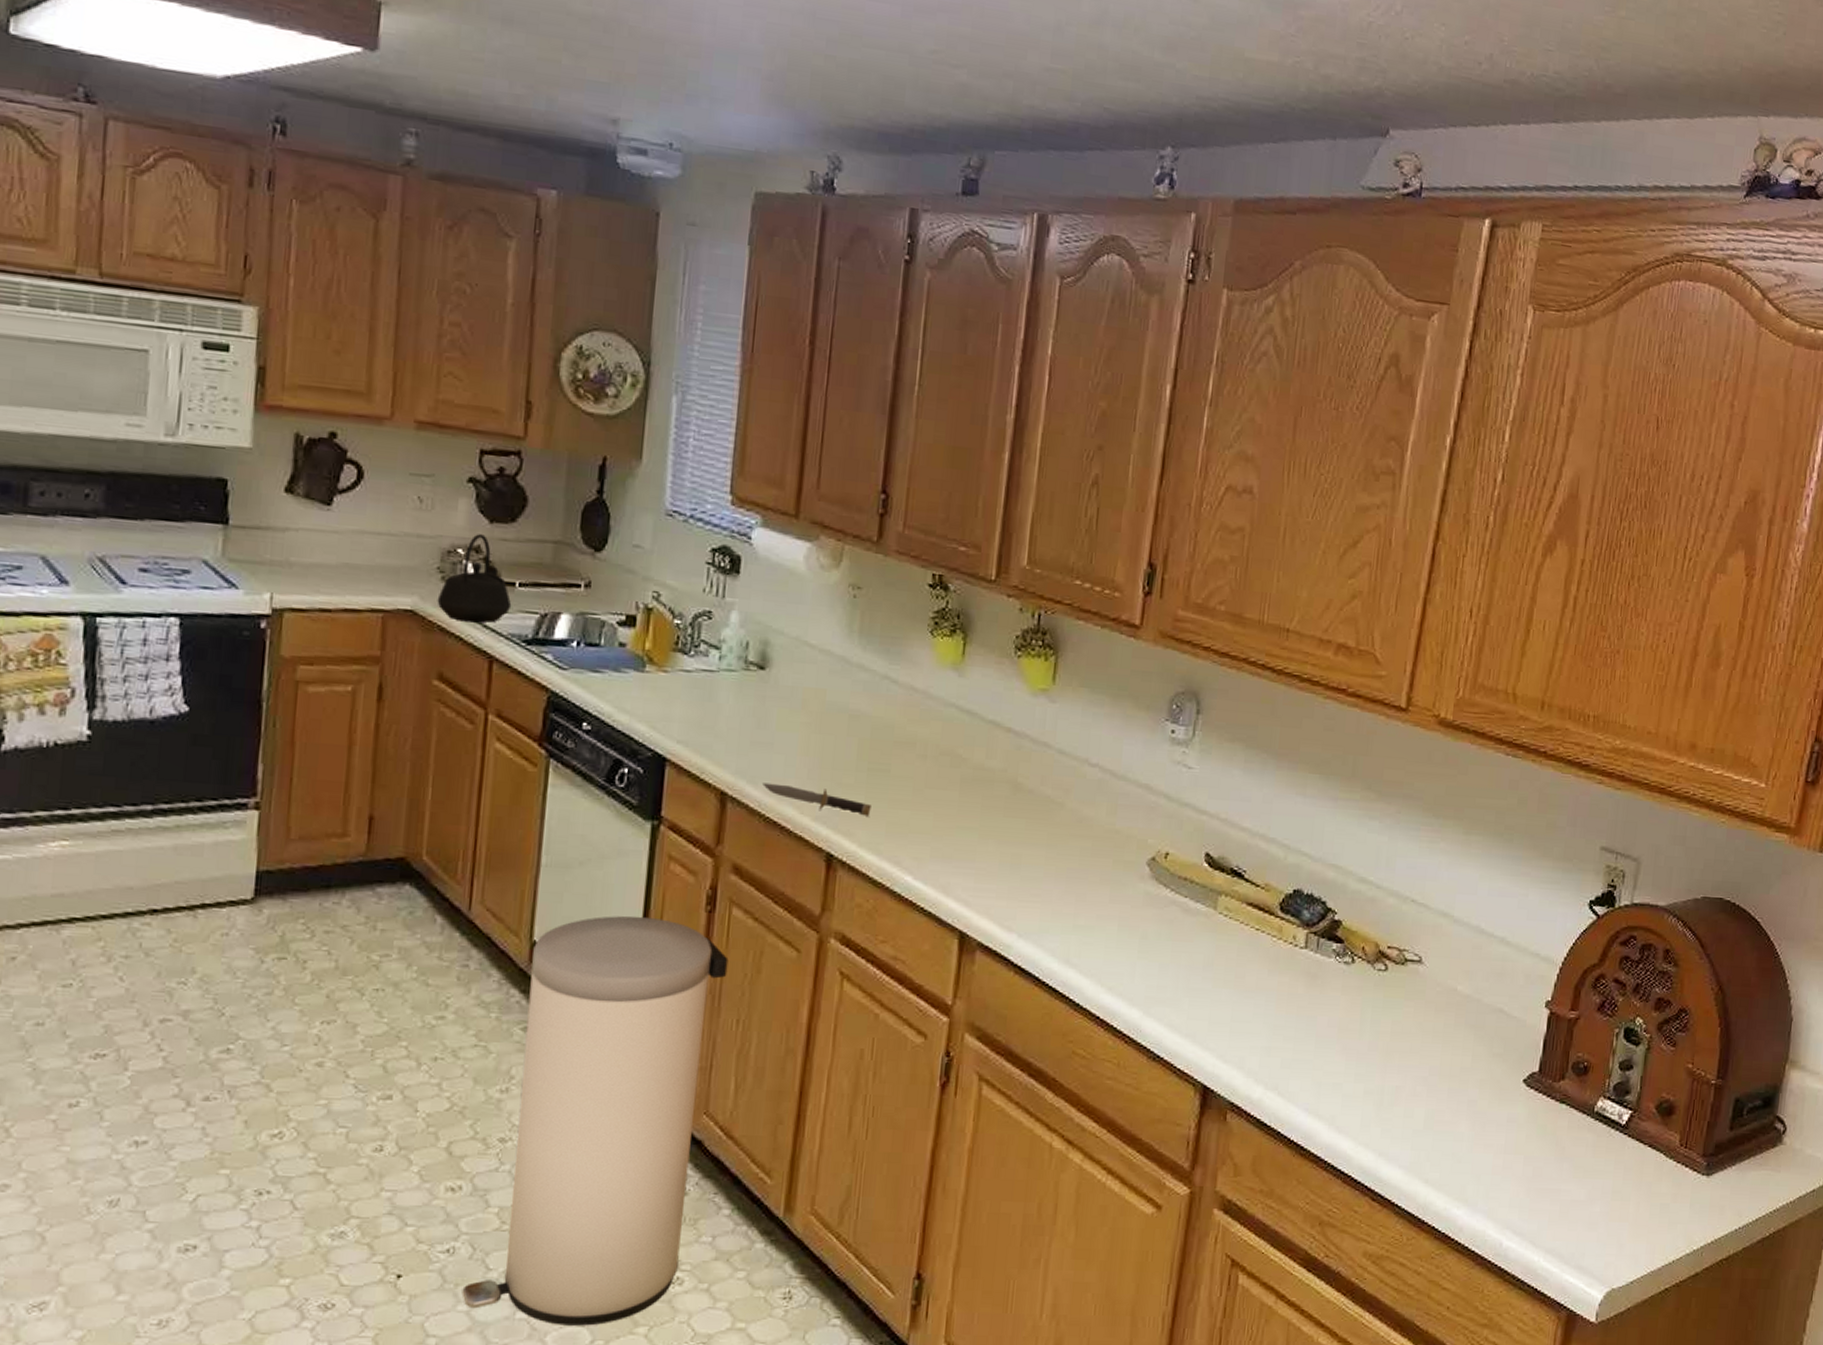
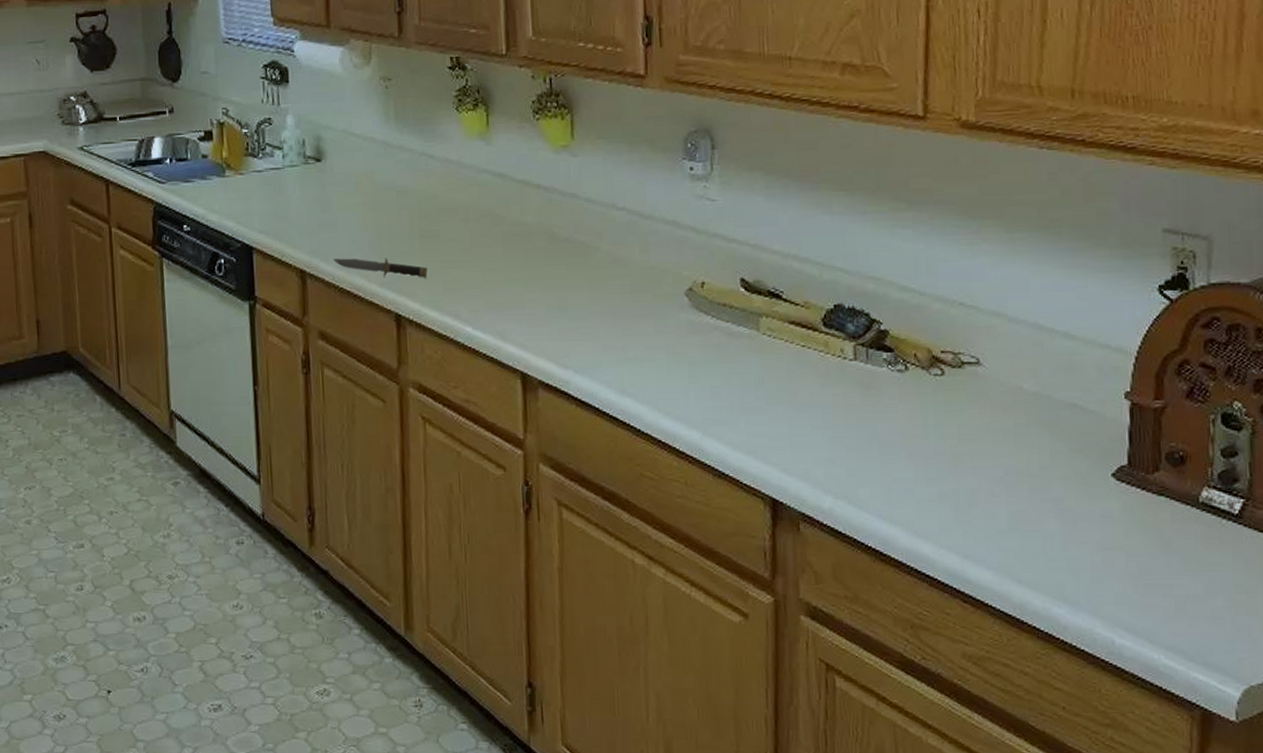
kettle: present [437,534,512,623] -> none [61,82,117,155]
pedal bin: present [462,915,729,1326] -> none [157,382,328,732]

